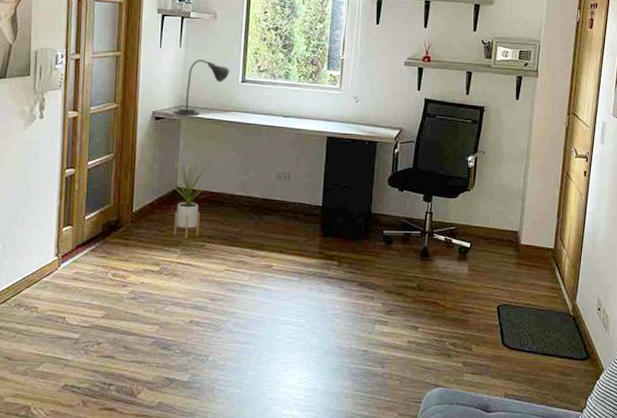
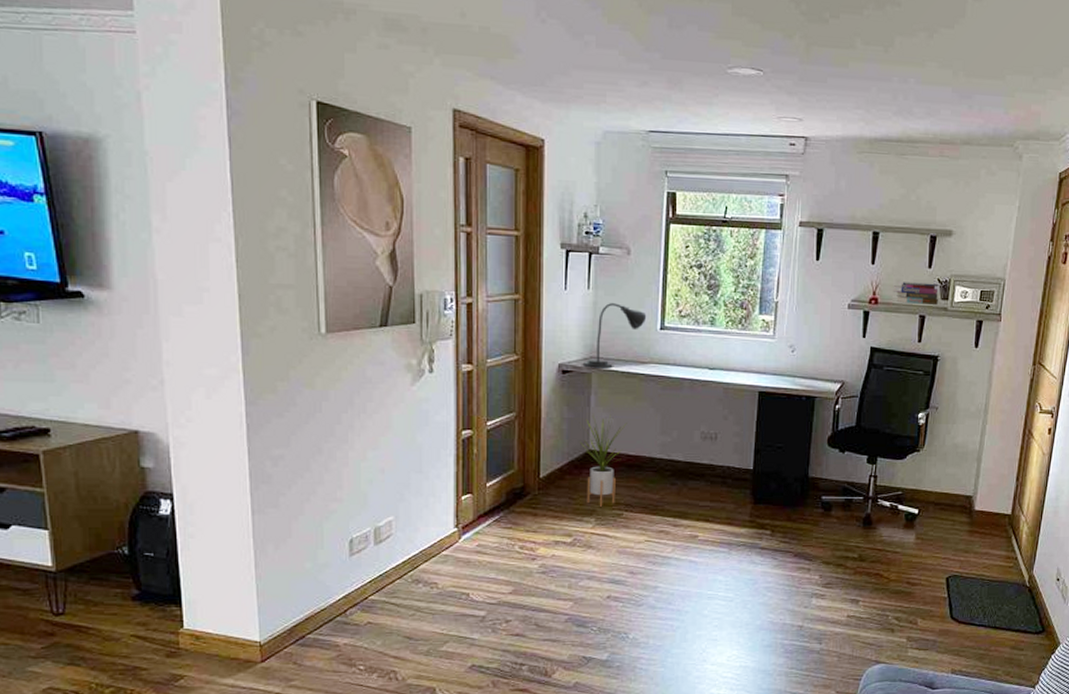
books: none [443,43,483,62] -> present [893,282,939,305]

